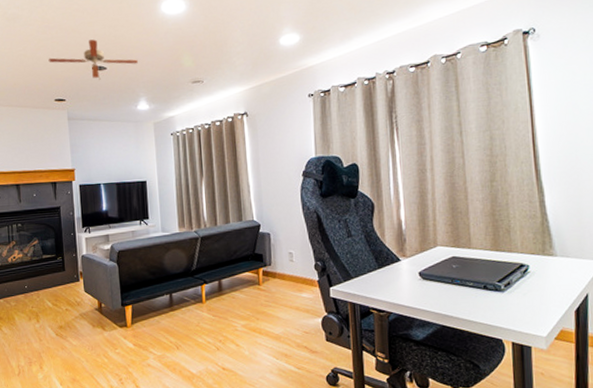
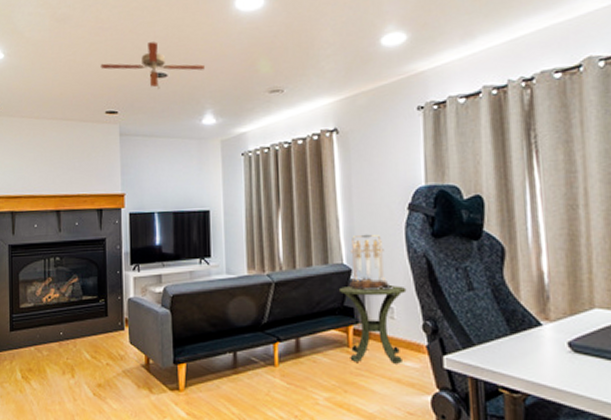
side table: none [252,235,302,296] -> present [340,285,407,364]
table lamp: none [259,196,292,241] -> present [349,234,393,291]

